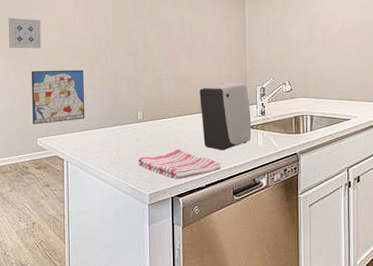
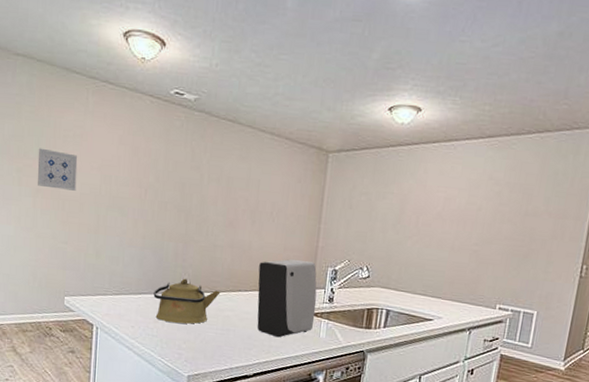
wall art: present [31,69,85,125] -> none [60,216,124,282]
kettle: none [113,110,170,150] -> present [153,278,221,324]
dish towel: present [138,149,222,179] -> none [179,329,275,364]

